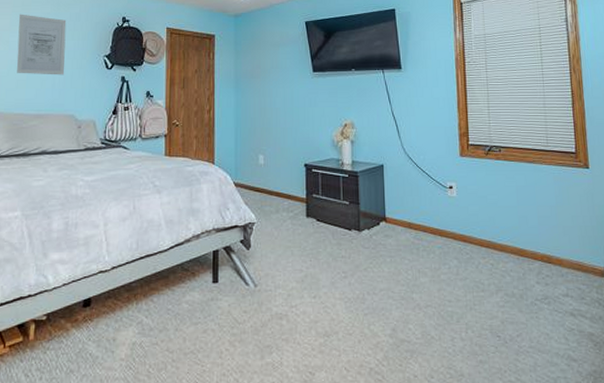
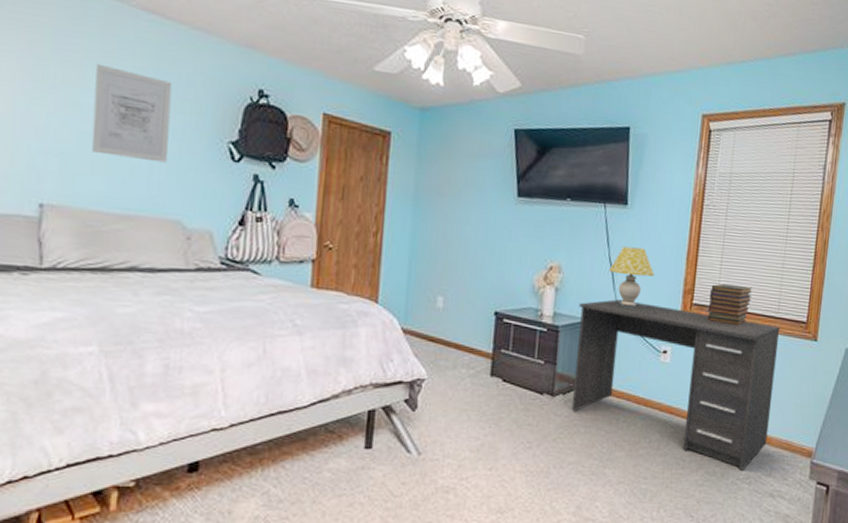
desk: none [372,146,559,292] -> present [571,299,780,471]
table lamp: none [393,102,432,152] -> present [608,246,655,308]
book stack: none [482,125,521,160] -> present [708,283,752,326]

